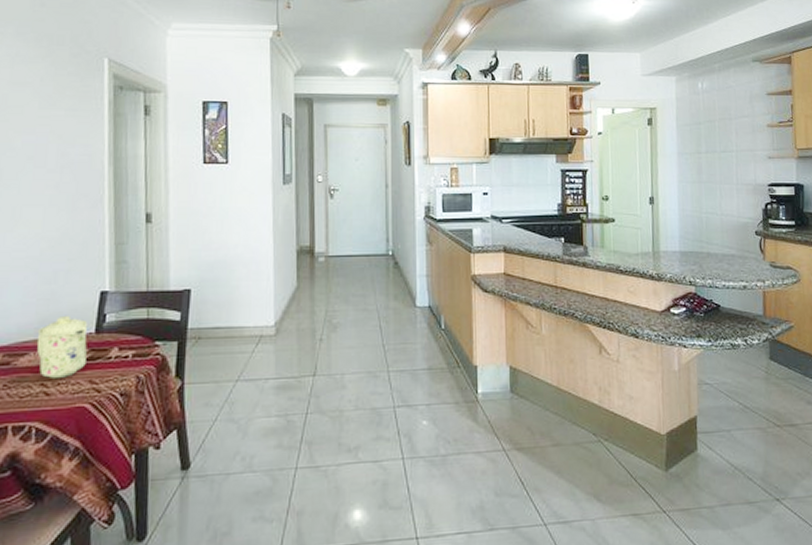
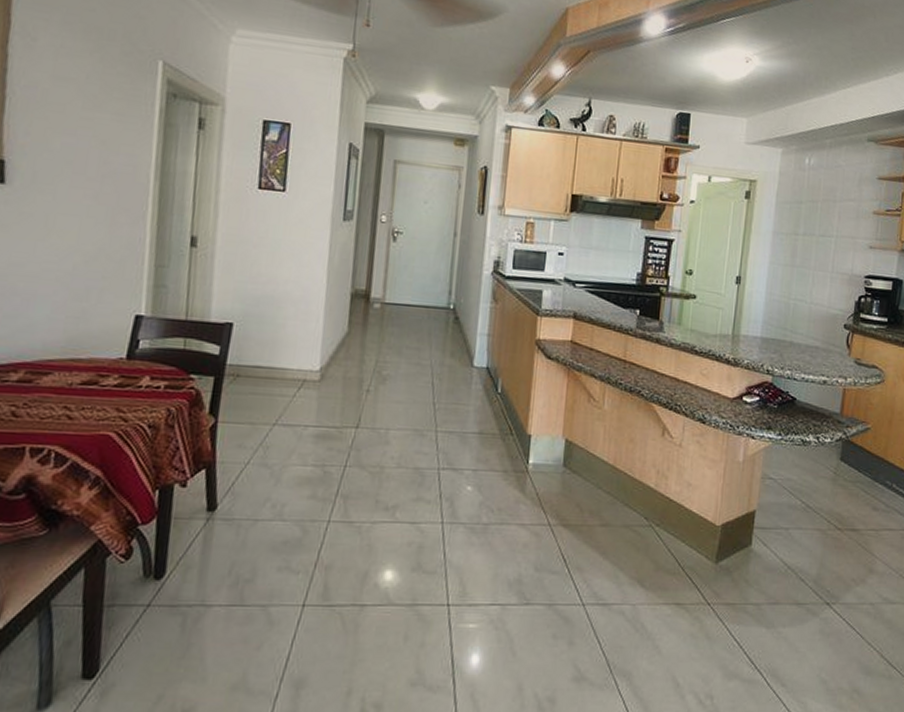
mug: present [36,316,87,378] -> none [62,337,118,402]

